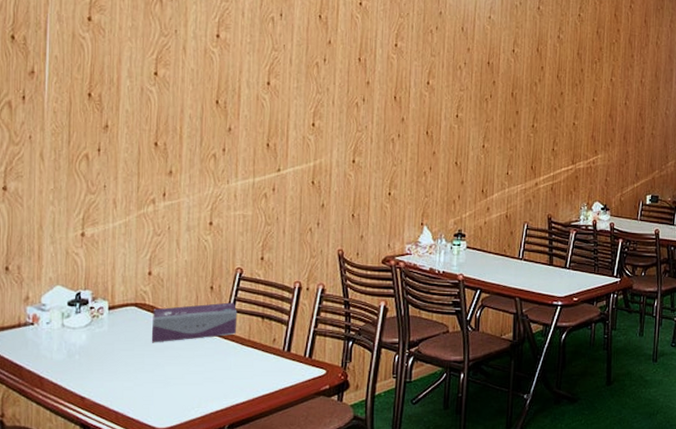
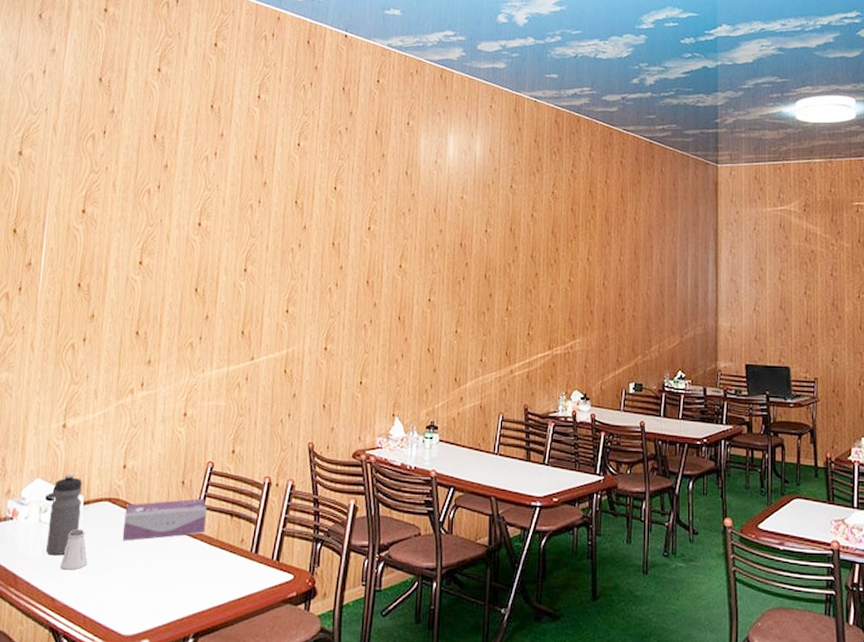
water bottle: none [72,281,106,358] -> present [46,474,83,556]
saltshaker: none [87,333,117,371] -> present [60,530,88,570]

